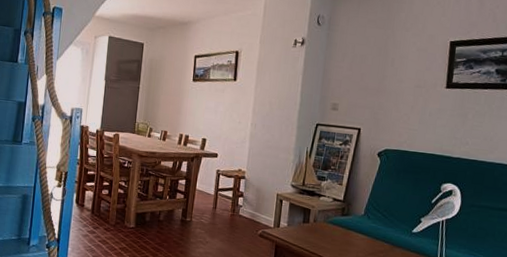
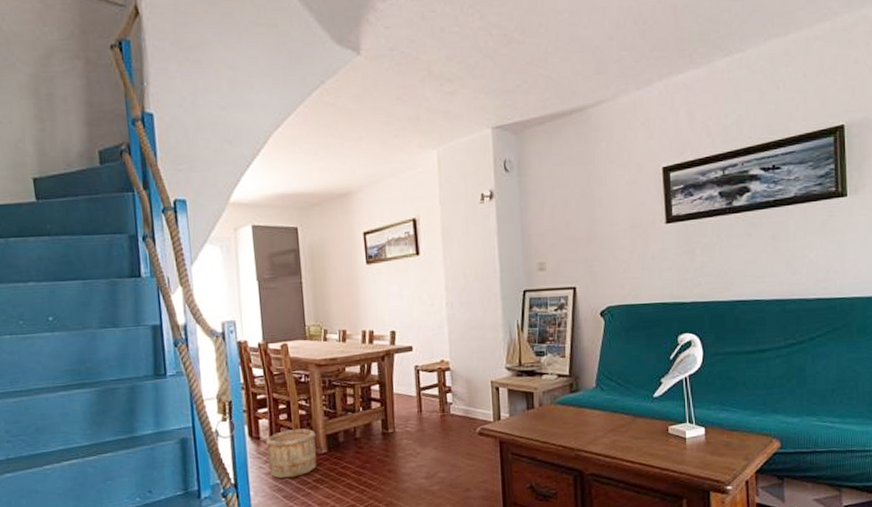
wooden bucket: none [86,203,128,243] -> present [265,428,317,479]

